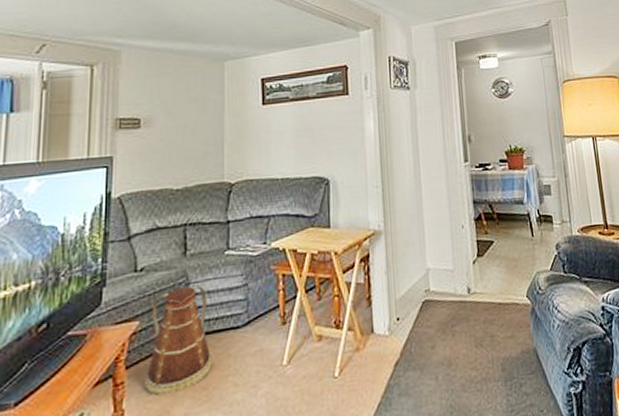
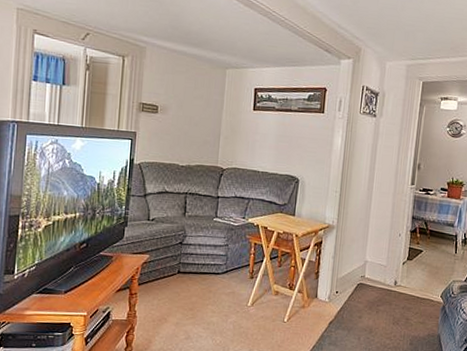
basket: present [145,286,212,396] -> none [151,237,198,309]

